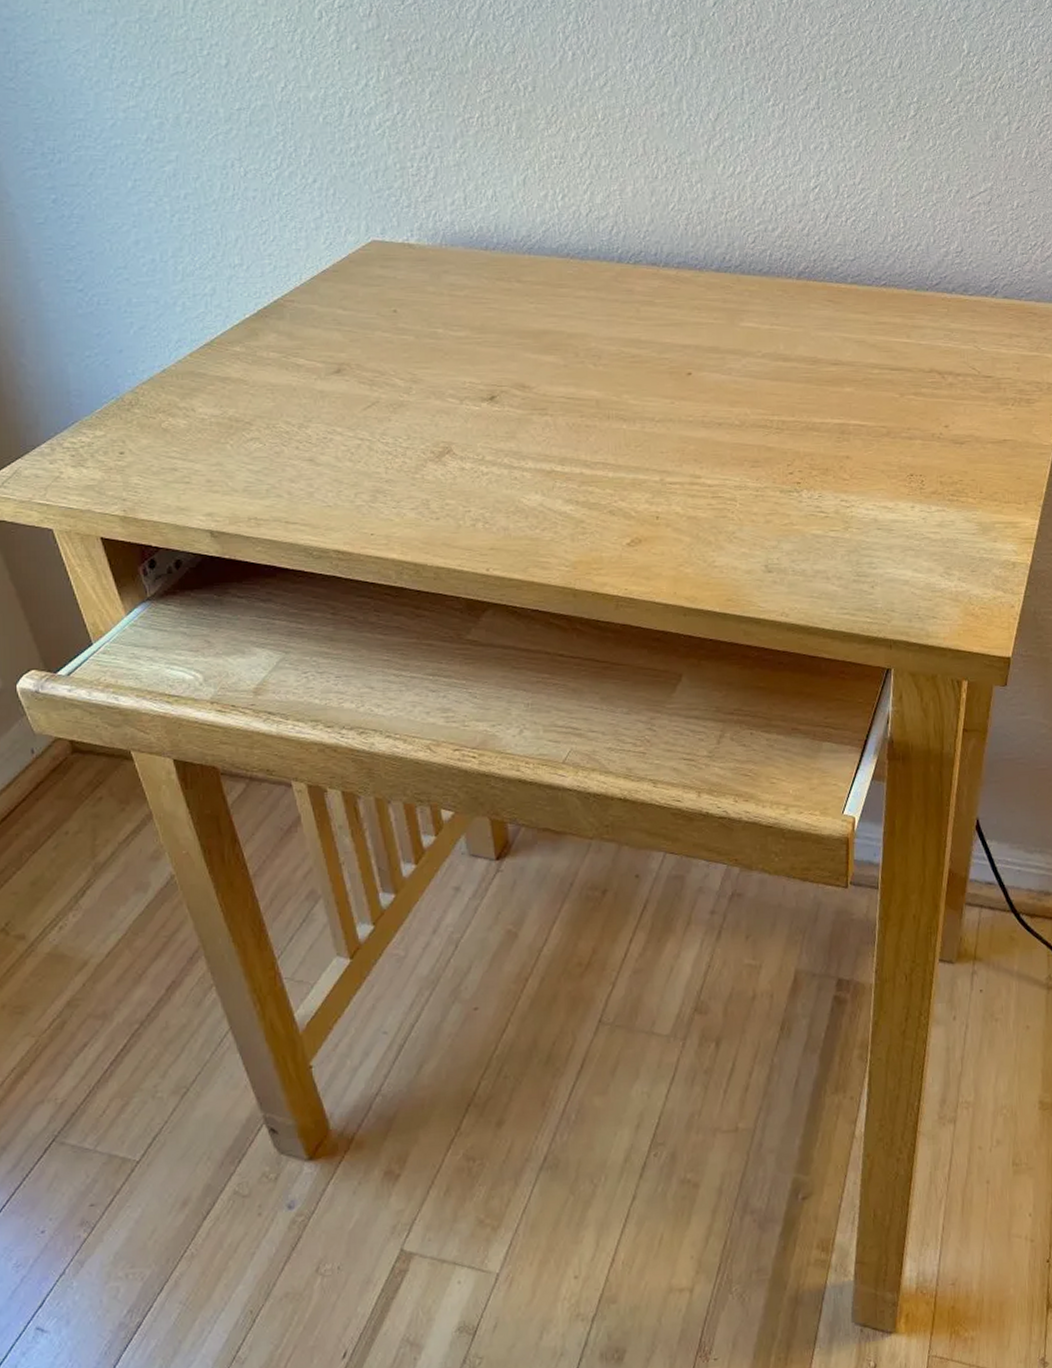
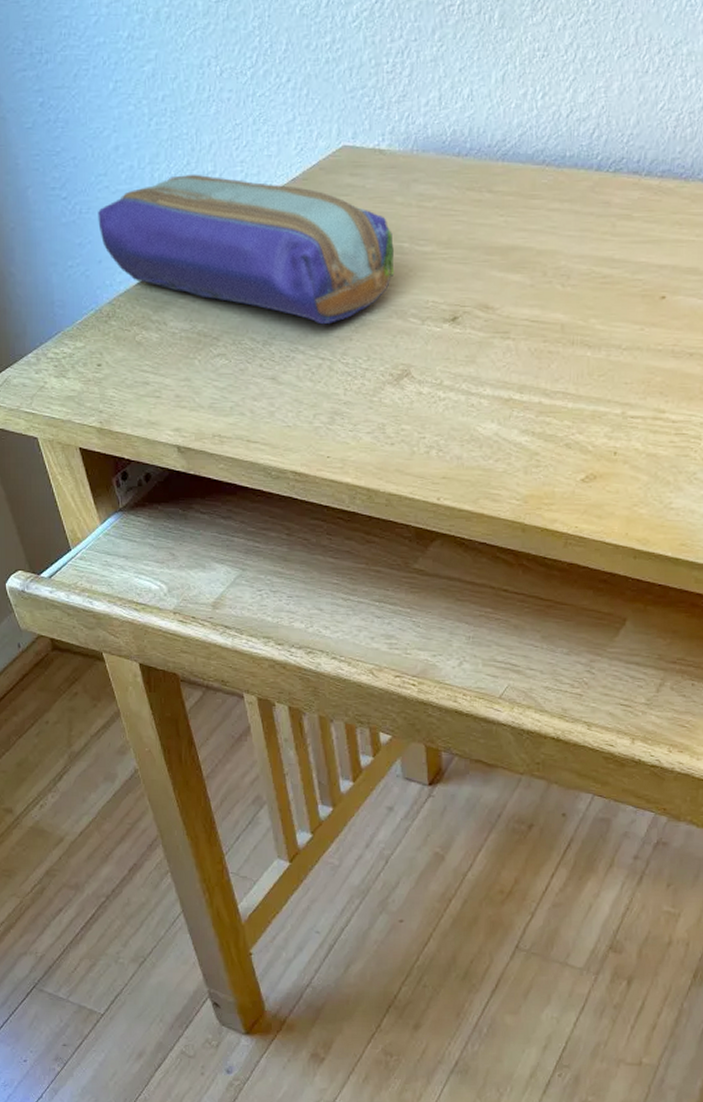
pencil case: none [118,268,430,407] -> present [98,175,395,325]

